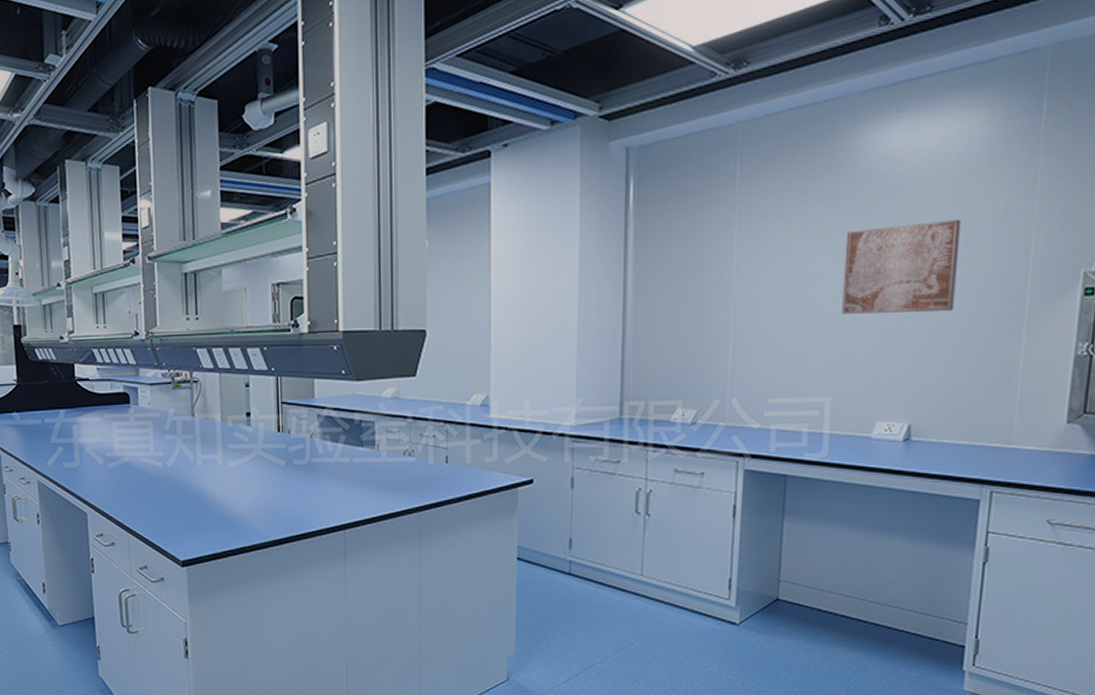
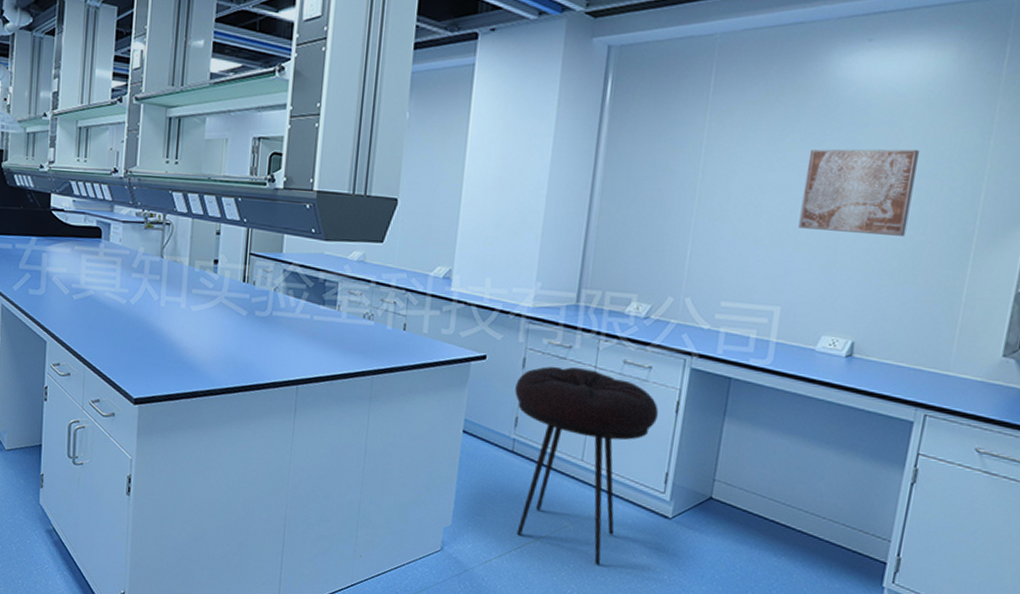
stool: none [566,482,715,679] -> present [515,366,658,565]

